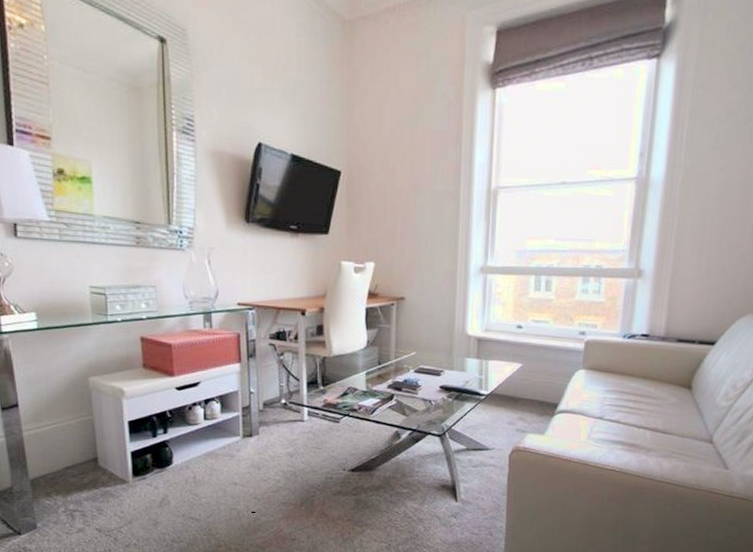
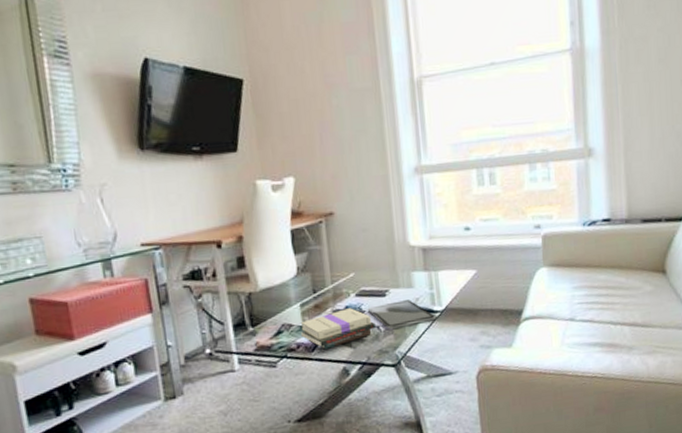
books: none [364,381,428,414] -> present [300,308,376,350]
tablet: none [422,381,482,405] -> present [367,300,437,330]

